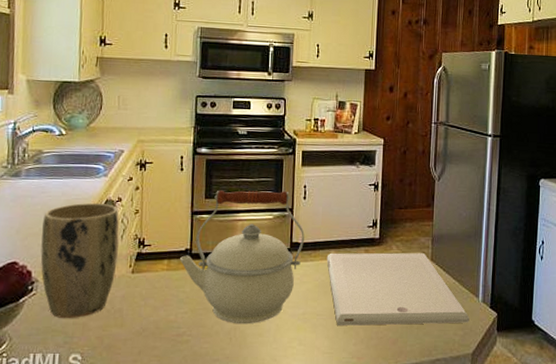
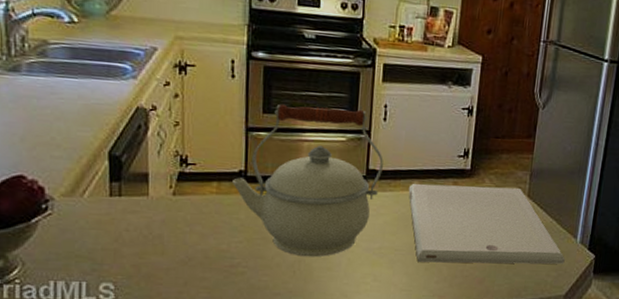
plant pot: present [40,202,119,318] -> none [55,109,155,243]

